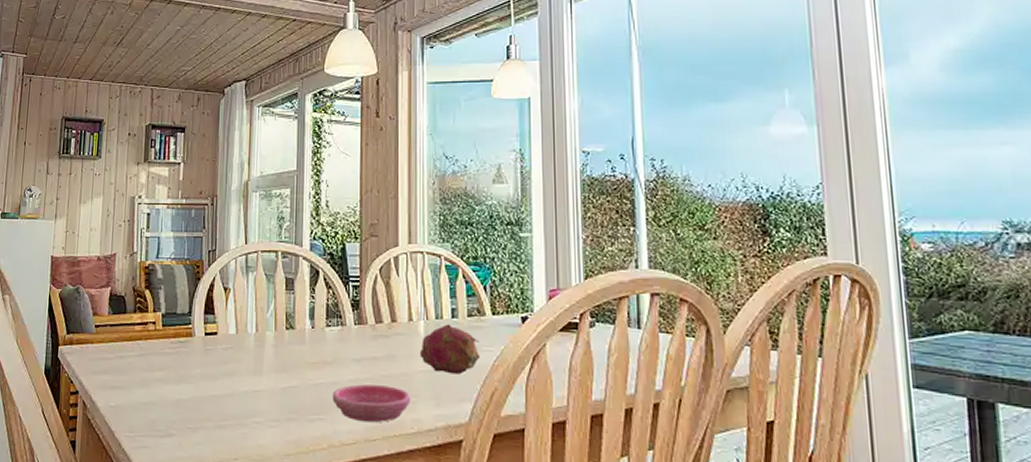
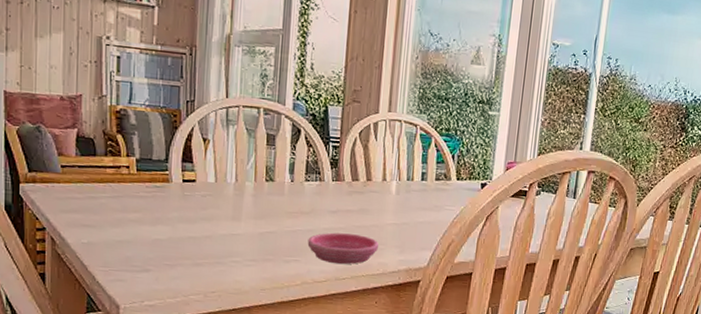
fruit: present [420,324,481,375] -> none [390,185,443,228]

